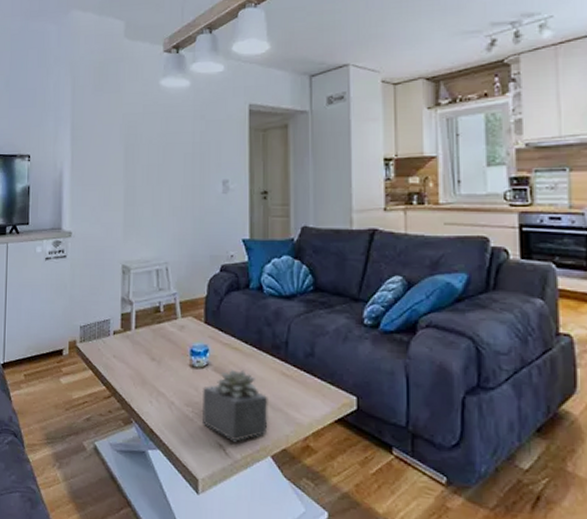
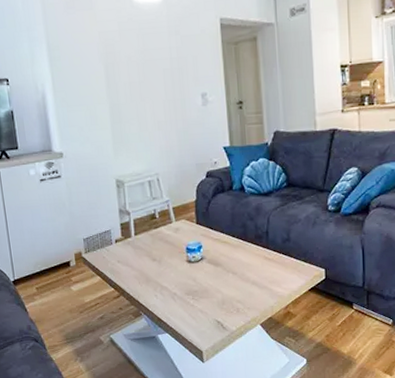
succulent plant: present [202,369,268,442] -> none [199,259,256,318]

